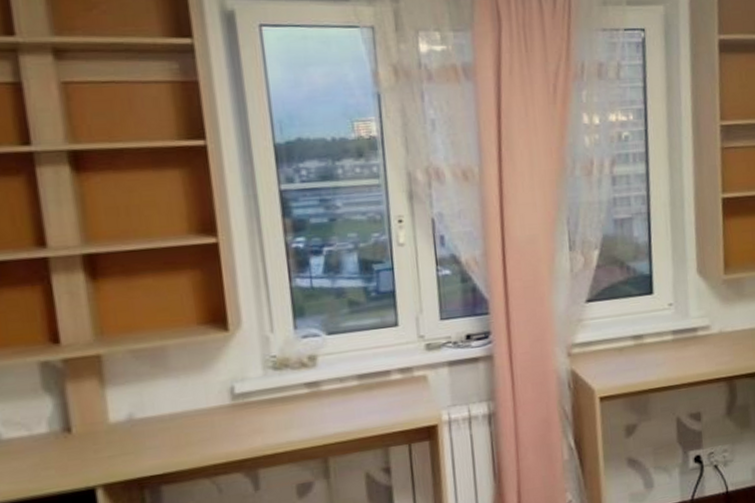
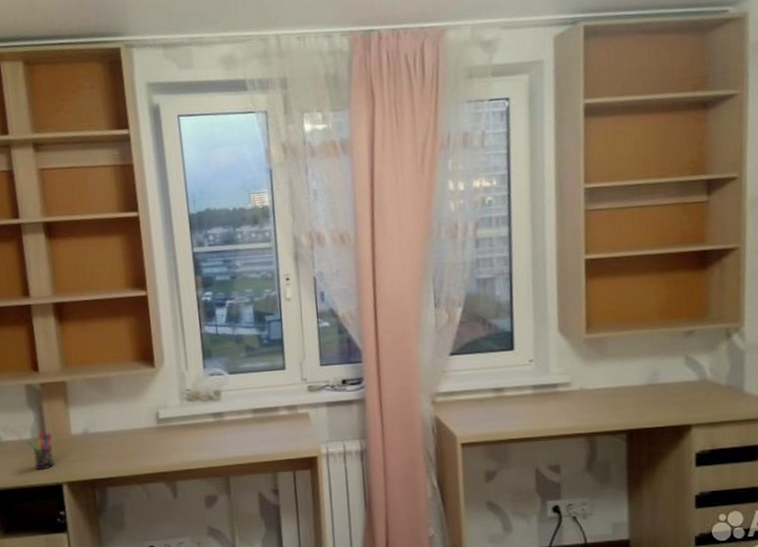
pen holder: none [42,422,83,473] -> present [27,431,54,470]

